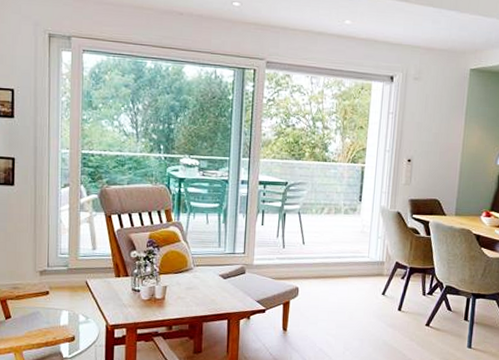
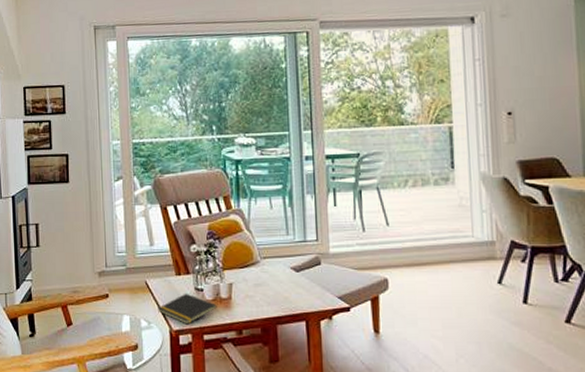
notepad: none [96,293,151,320] -> present [158,293,217,325]

